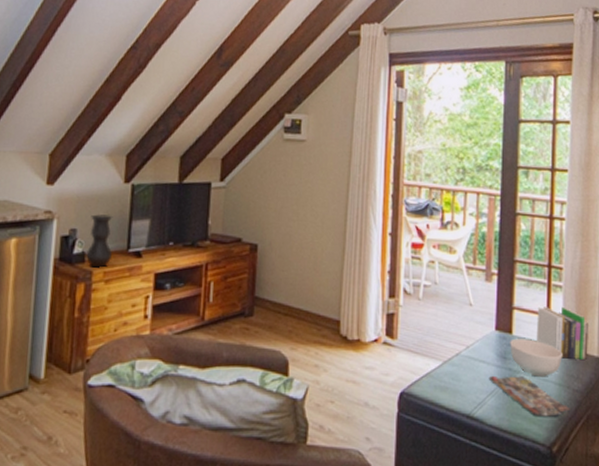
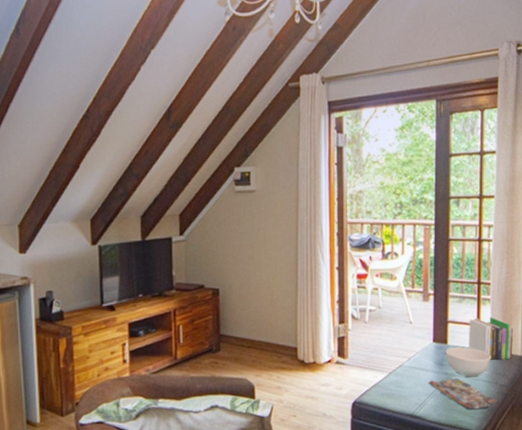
vase: present [86,214,113,269] -> none [64,275,88,325]

